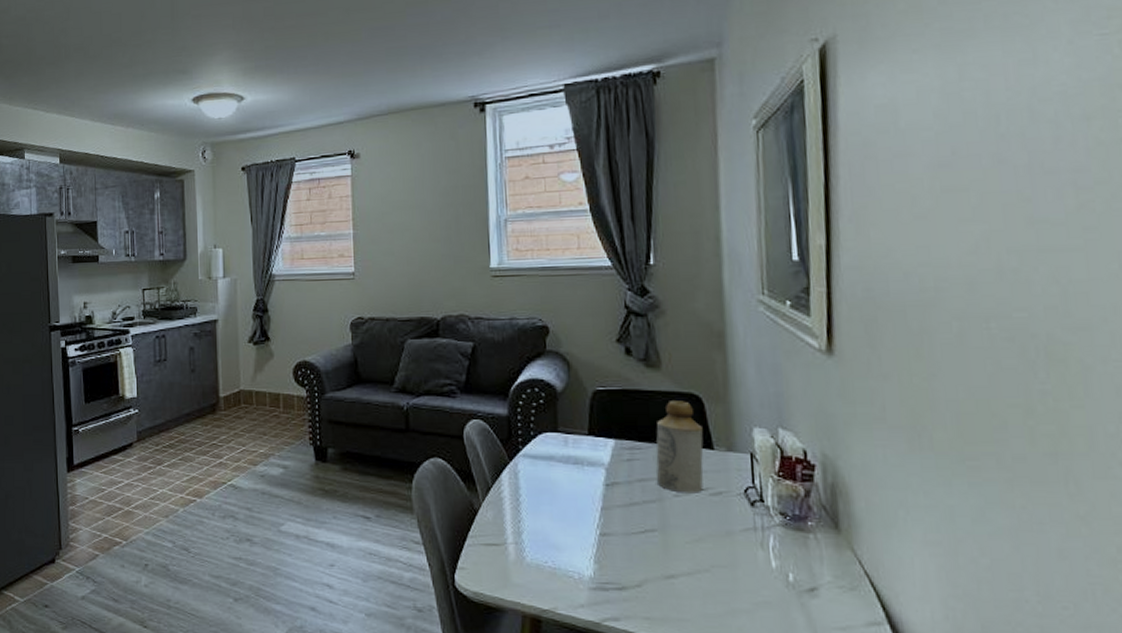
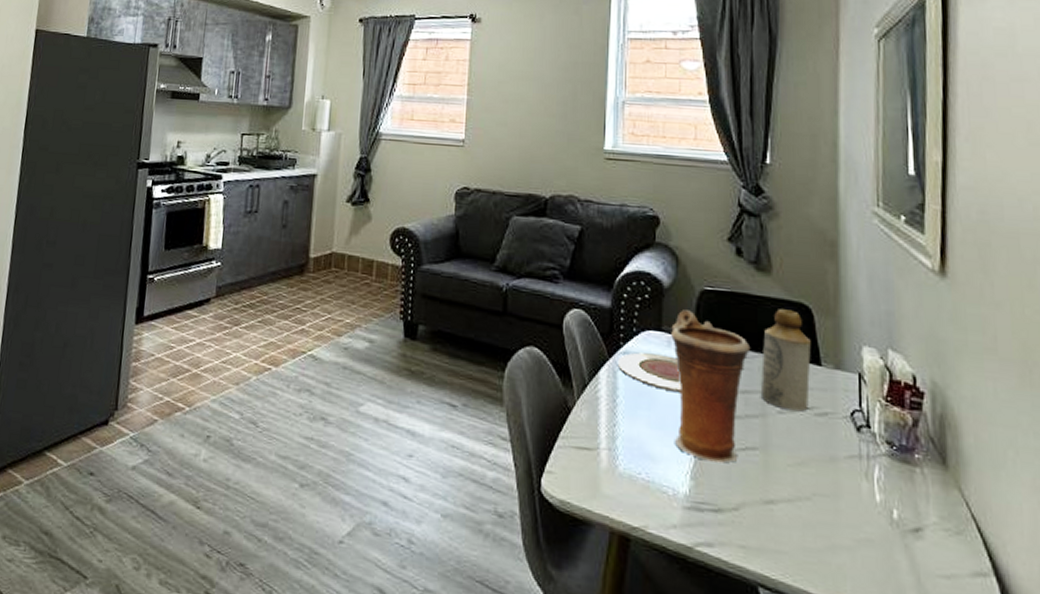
plate: none [517,454,580,487] -> present [617,352,681,393]
vase: none [567,410,645,546] -> present [671,310,751,463]

